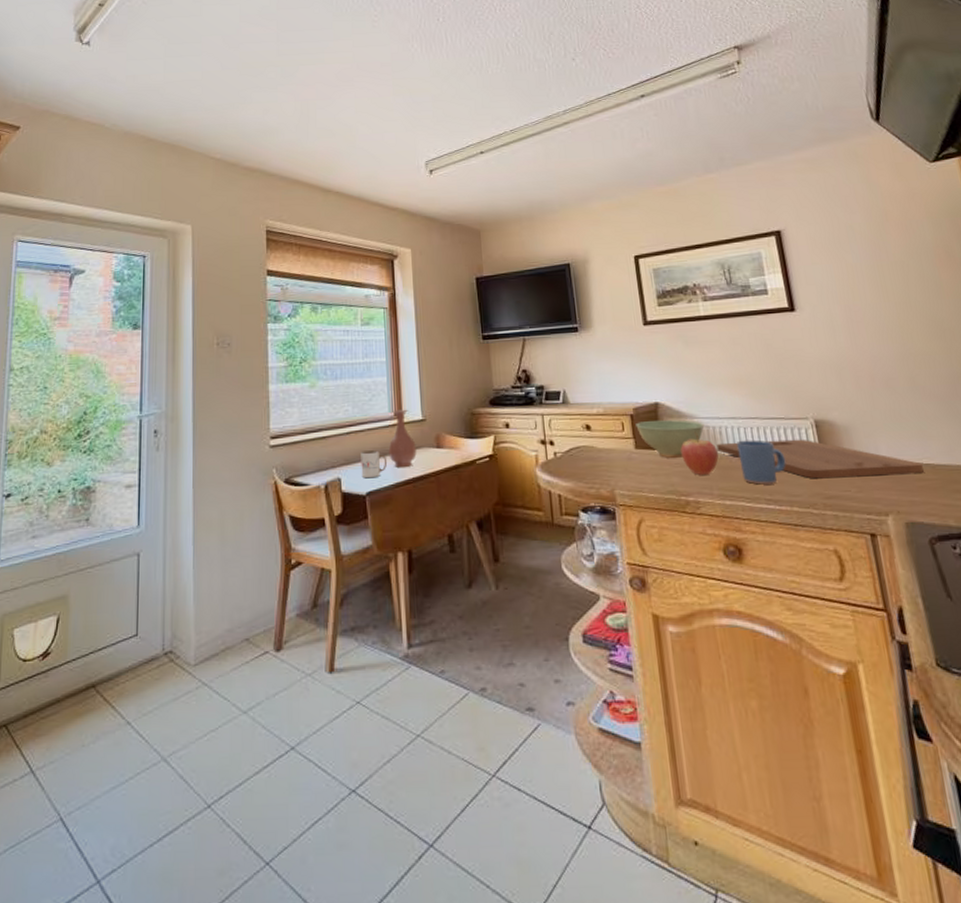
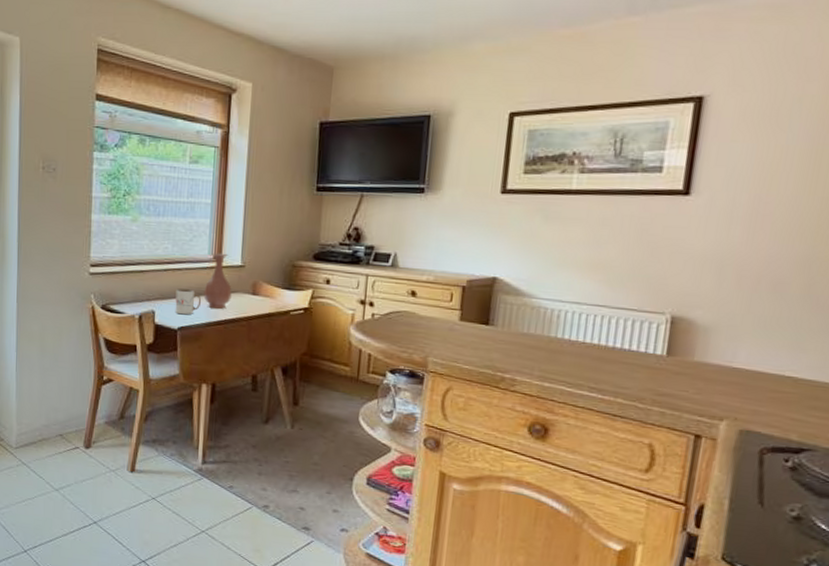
bowl: present [636,420,705,459] -> none [466,294,543,336]
fruit: present [680,431,719,476] -> none [508,311,550,356]
cutting board: present [717,439,924,479] -> none [550,326,784,386]
mug: present [737,439,786,485] -> none [570,326,625,374]

